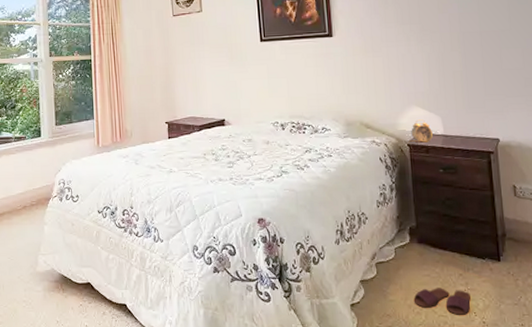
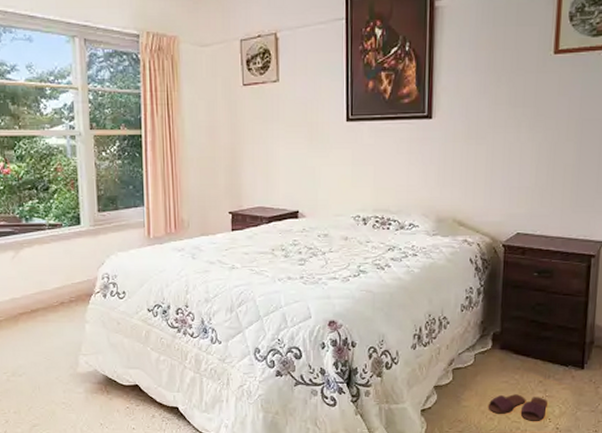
alarm clock: present [411,119,433,143] -> none [508,218,532,243]

